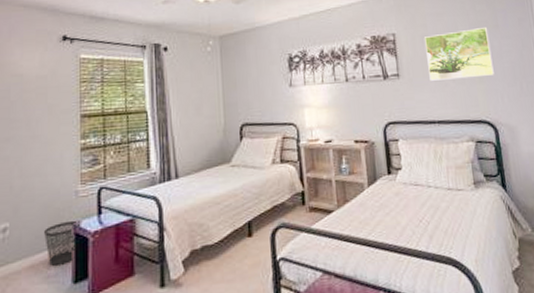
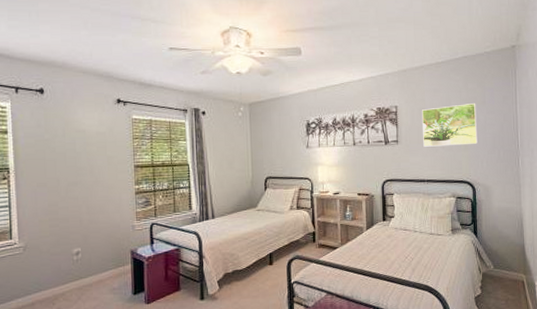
wastebasket: present [44,220,79,266] -> none [109,248,136,281]

